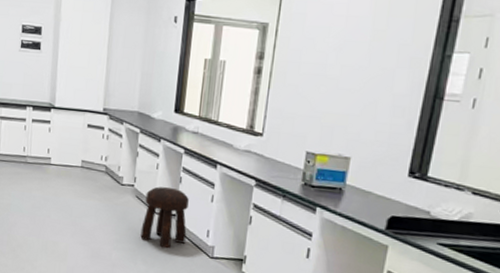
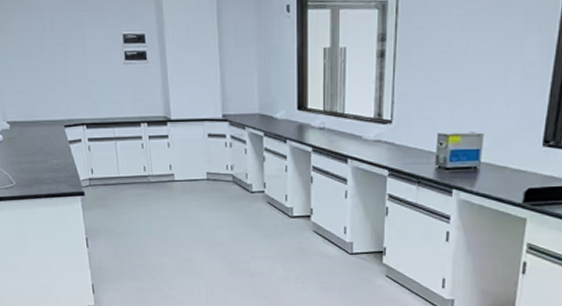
stool: present [140,186,189,249] -> none [276,188,323,251]

